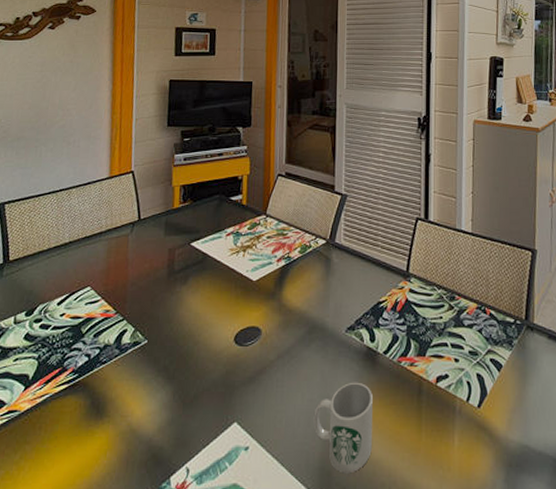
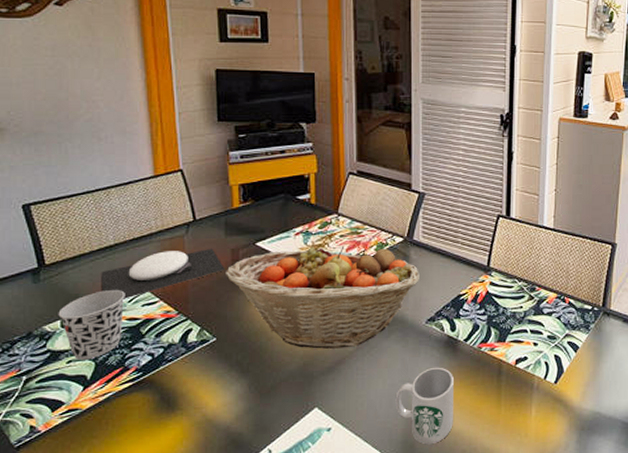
cup: none [13,287,73,358] -> present [58,290,125,360]
plate: none [53,247,161,297] -> present [101,248,224,299]
fruit basket: none [162,247,340,356] -> present [226,246,419,349]

